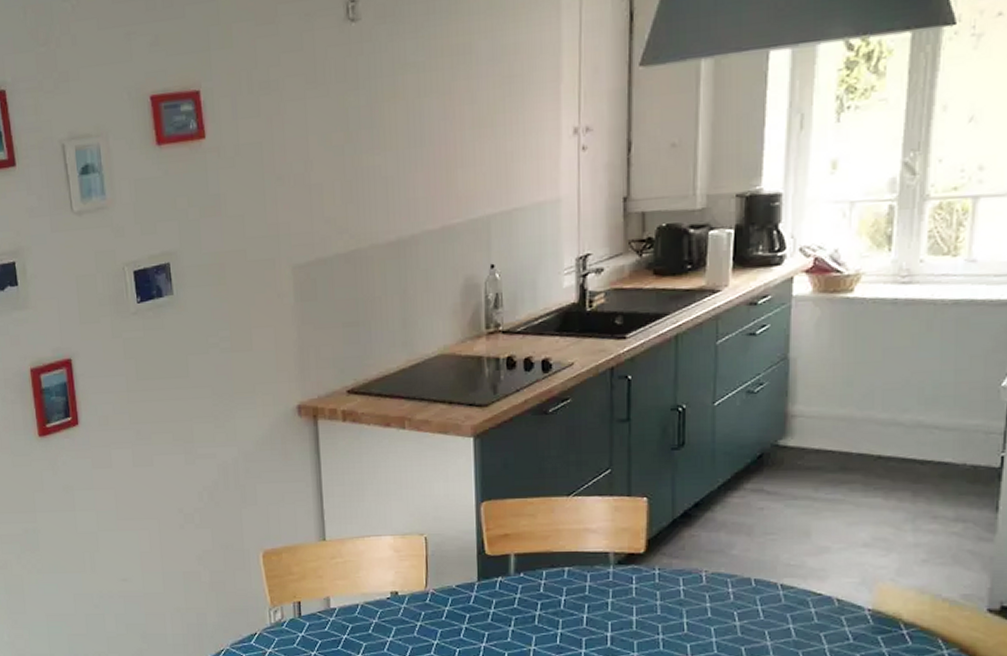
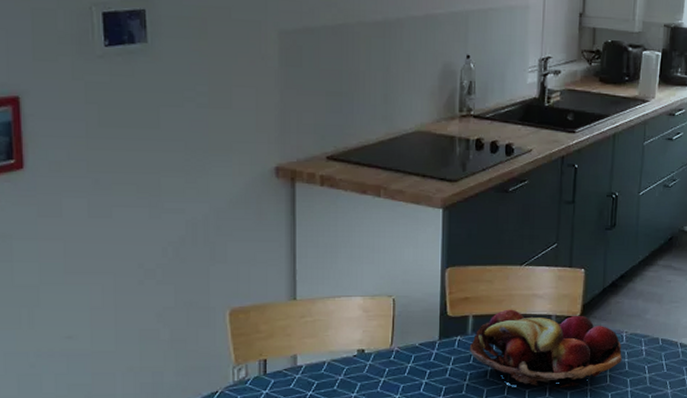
fruit basket: none [512,546,702,639] -> present [469,309,622,390]

